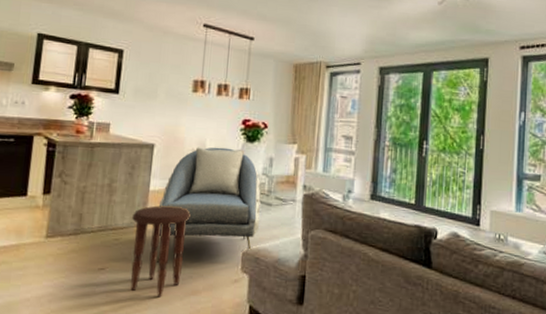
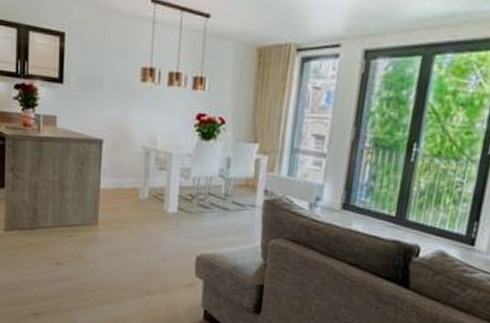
side table: present [130,205,191,298] -> none [84,204,143,295]
armchair: present [156,147,261,264] -> none [110,144,217,263]

